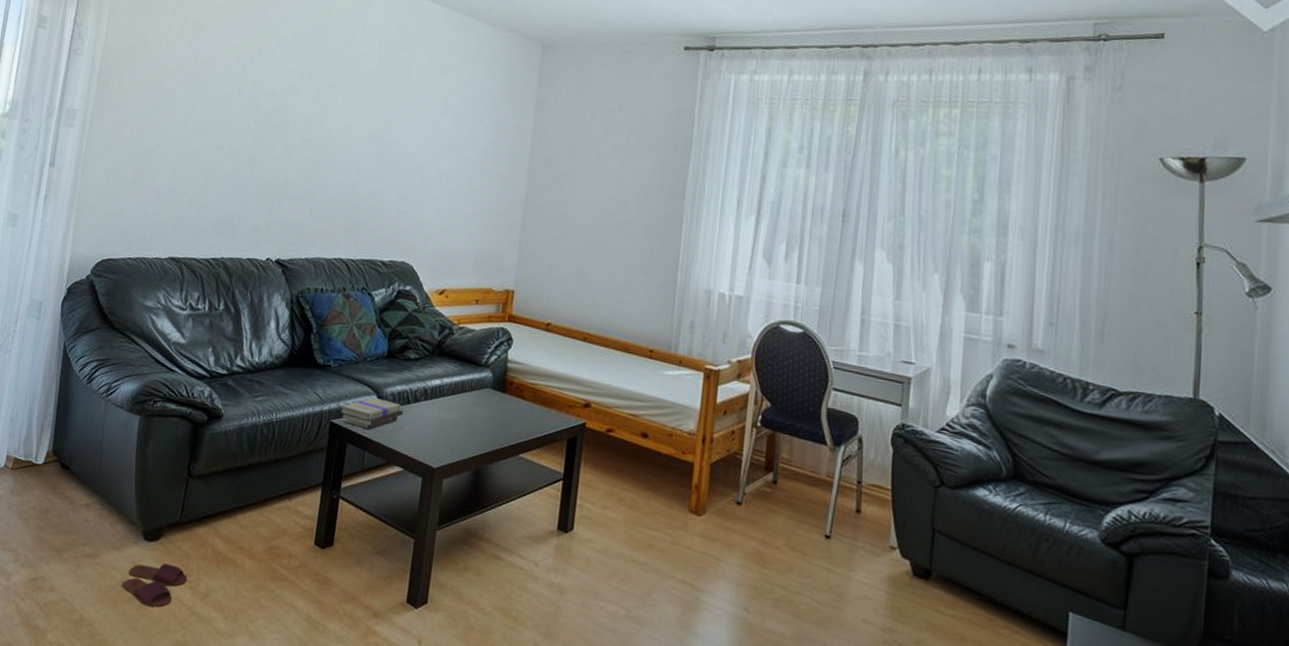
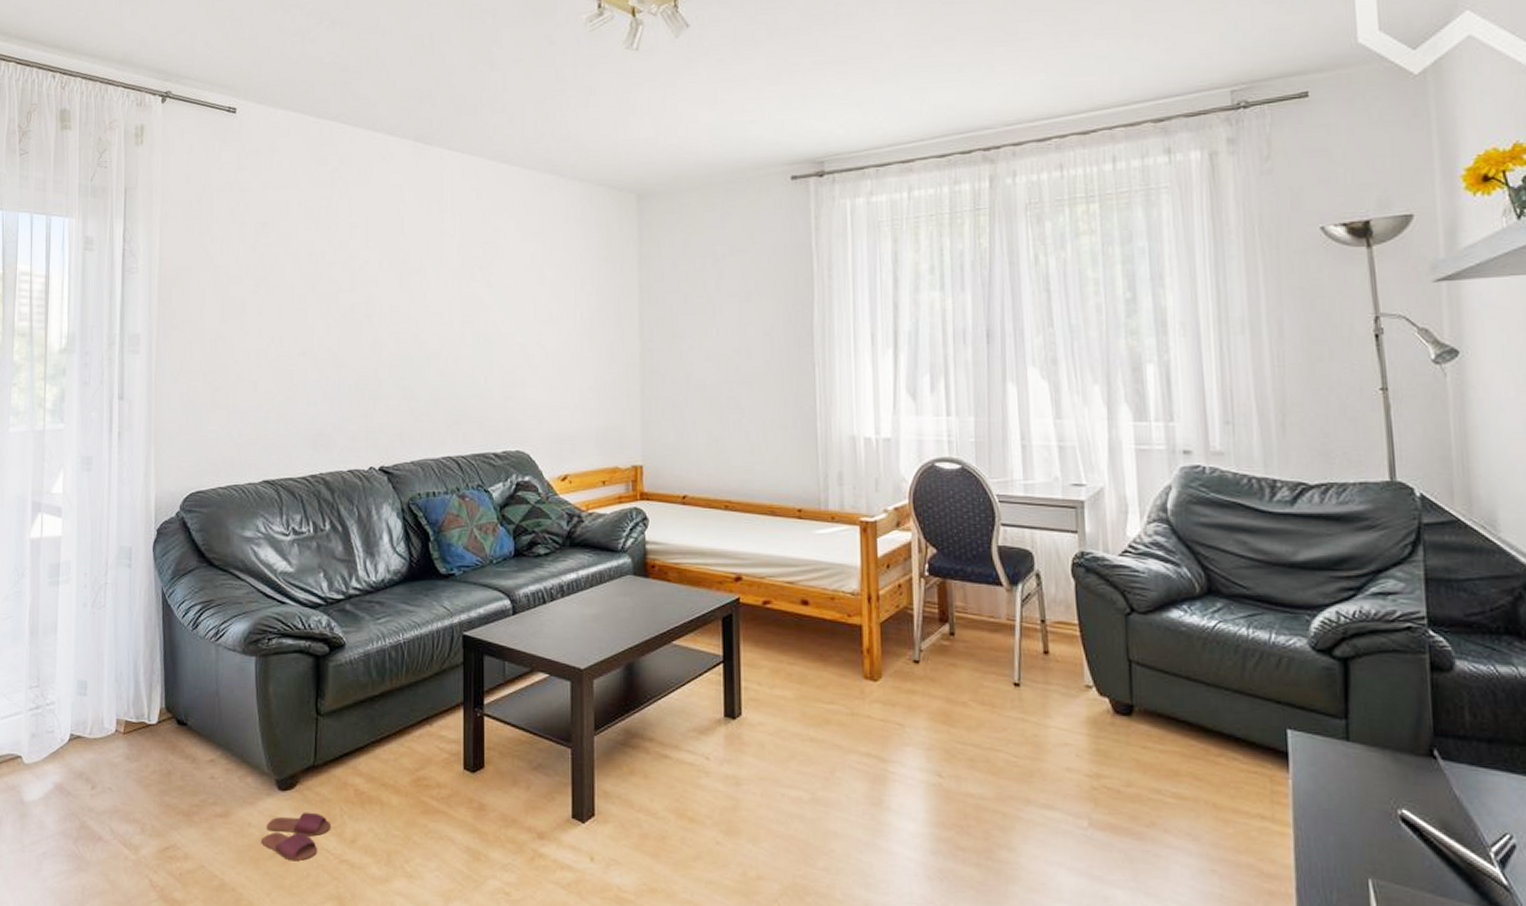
books: present [341,397,404,430] -> none [473,602,541,638]

